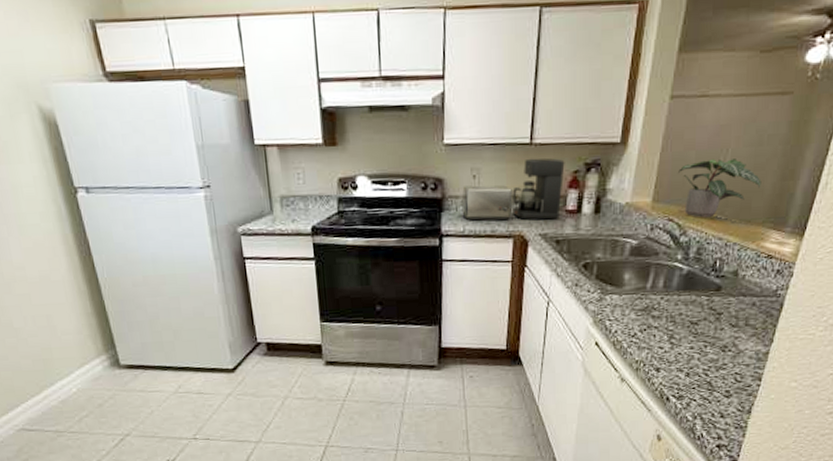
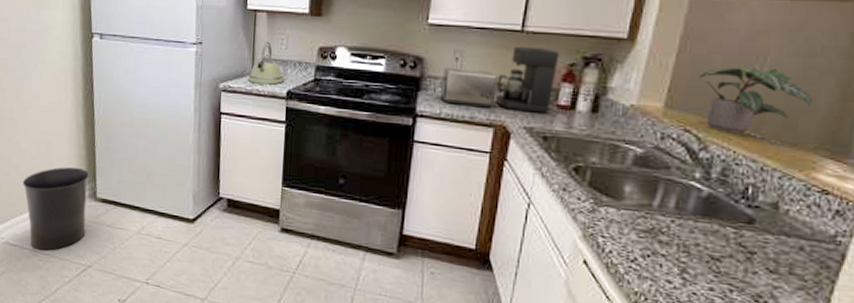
waste bin: none [26,337,116,429] -> present [23,167,90,251]
kettle: none [268,177,306,223] -> present [248,41,284,85]

